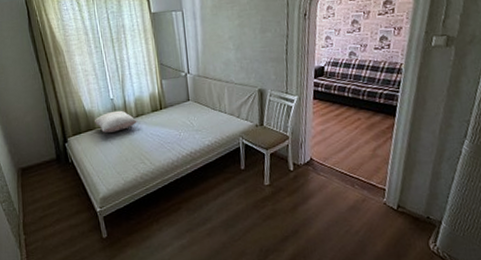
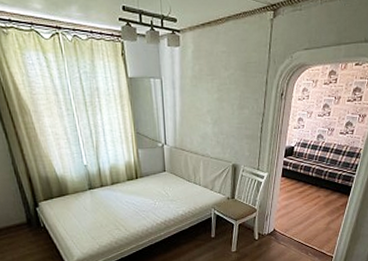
pillow: present [94,110,137,133] -> none [66,177,112,199]

